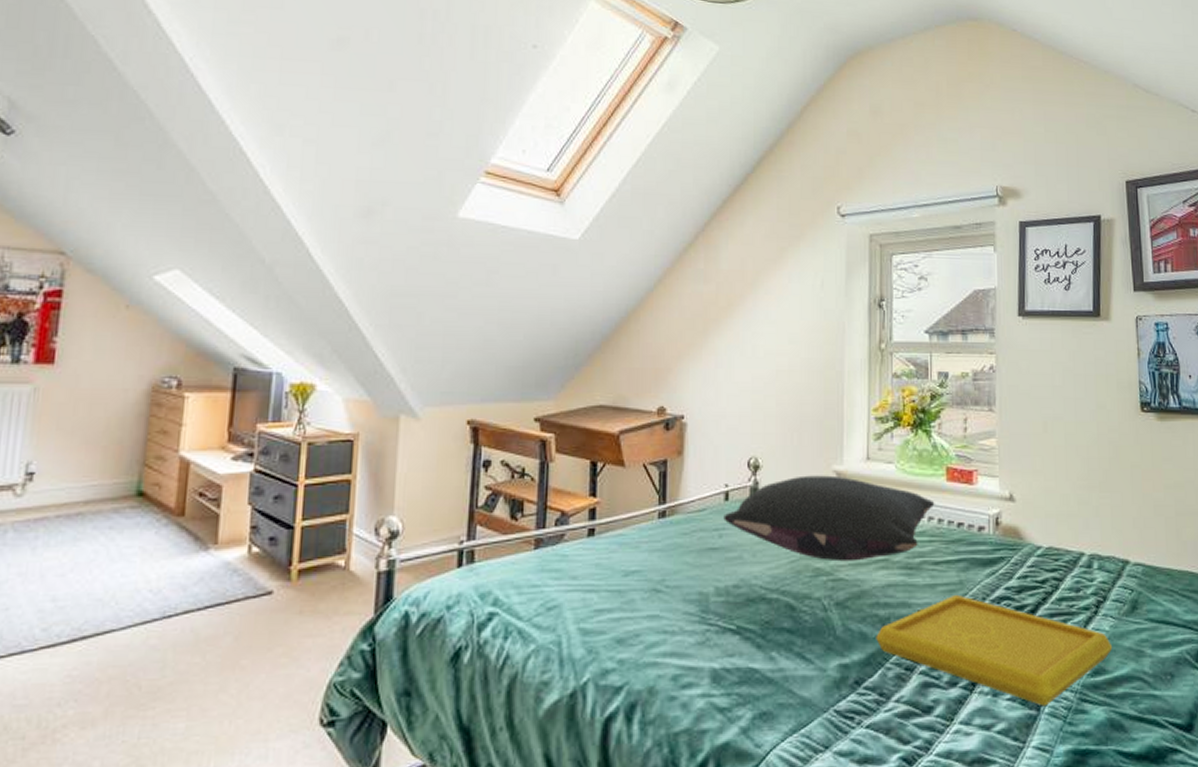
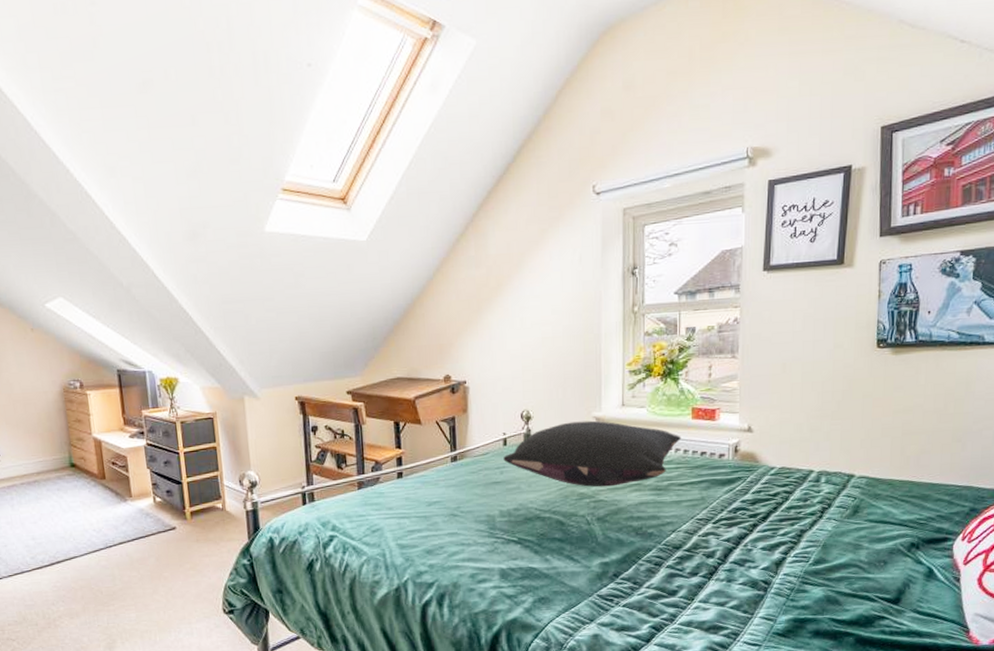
serving tray: present [876,594,1113,707] -> none [630,507,834,588]

